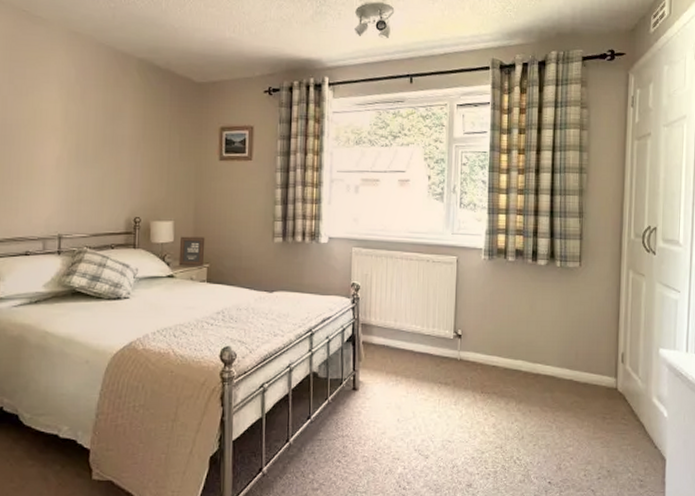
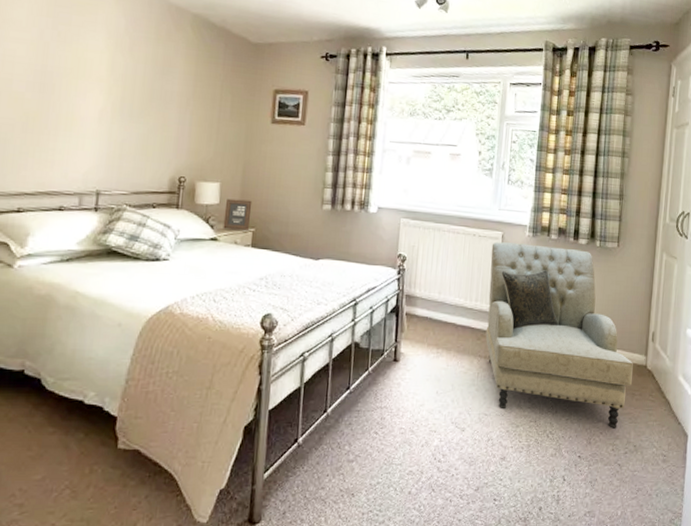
armchair: none [445,267,603,453] -> present [485,242,634,428]

